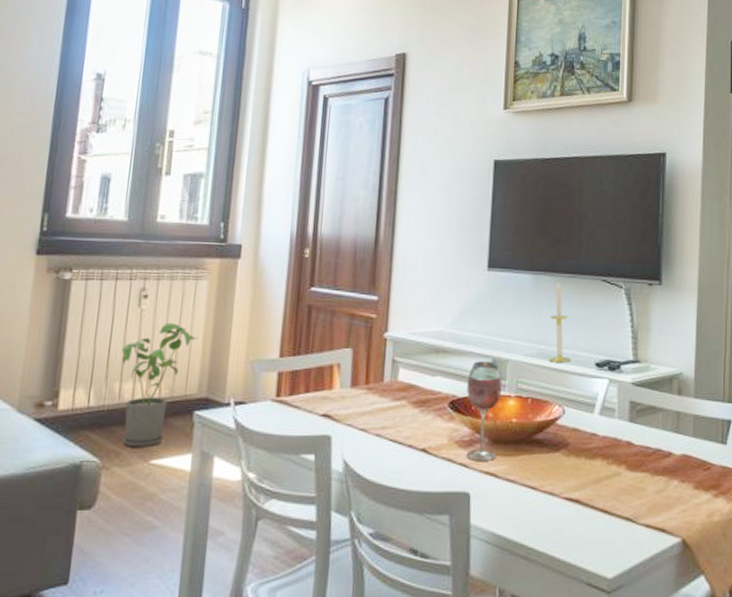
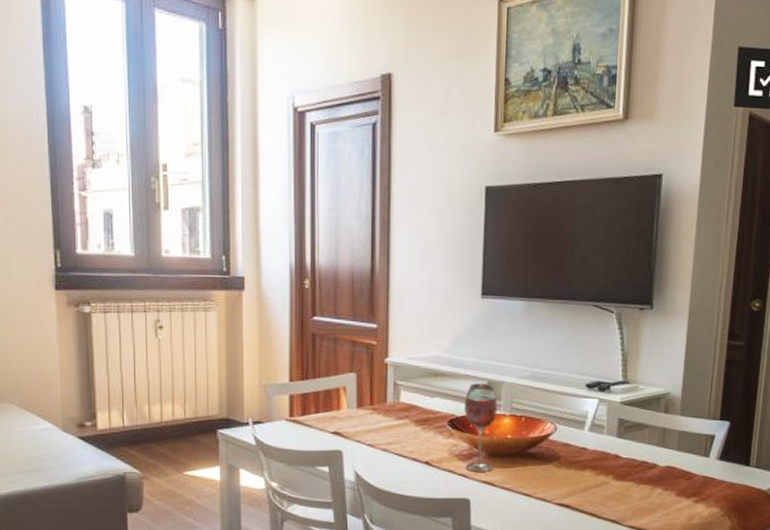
house plant: present [121,322,198,448] -> none [146,351,213,461]
candle: present [549,281,570,363] -> none [542,307,562,384]

